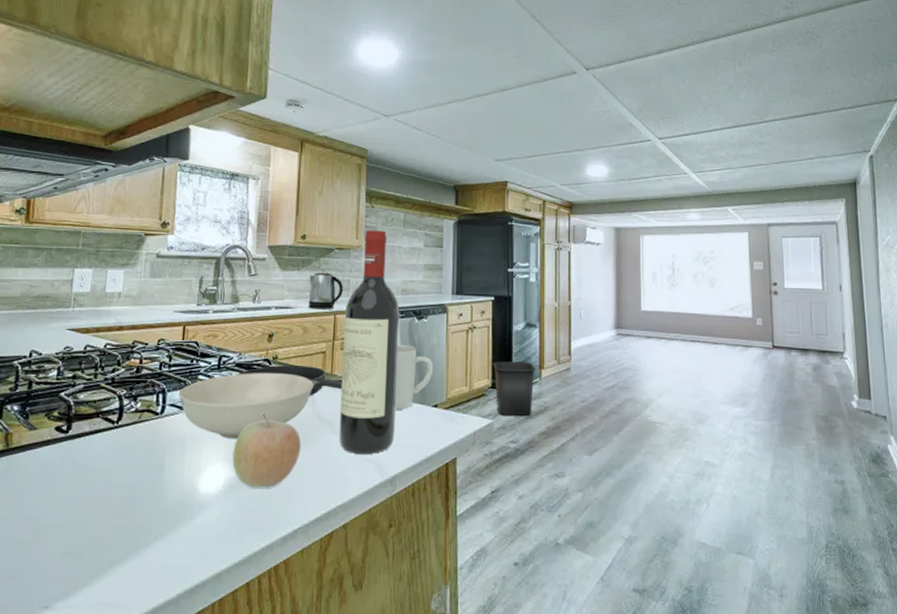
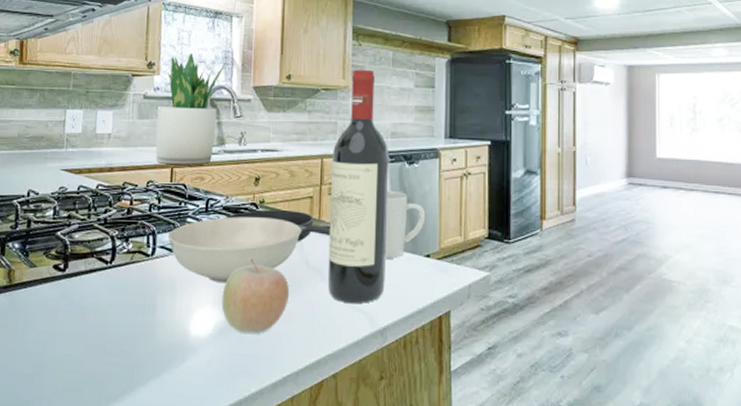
planter: none [167,212,242,322] -> present [155,52,227,165]
kettle: present [308,272,343,310] -> none [294,114,330,154]
waste bin: present [493,361,536,417] -> none [490,210,537,270]

